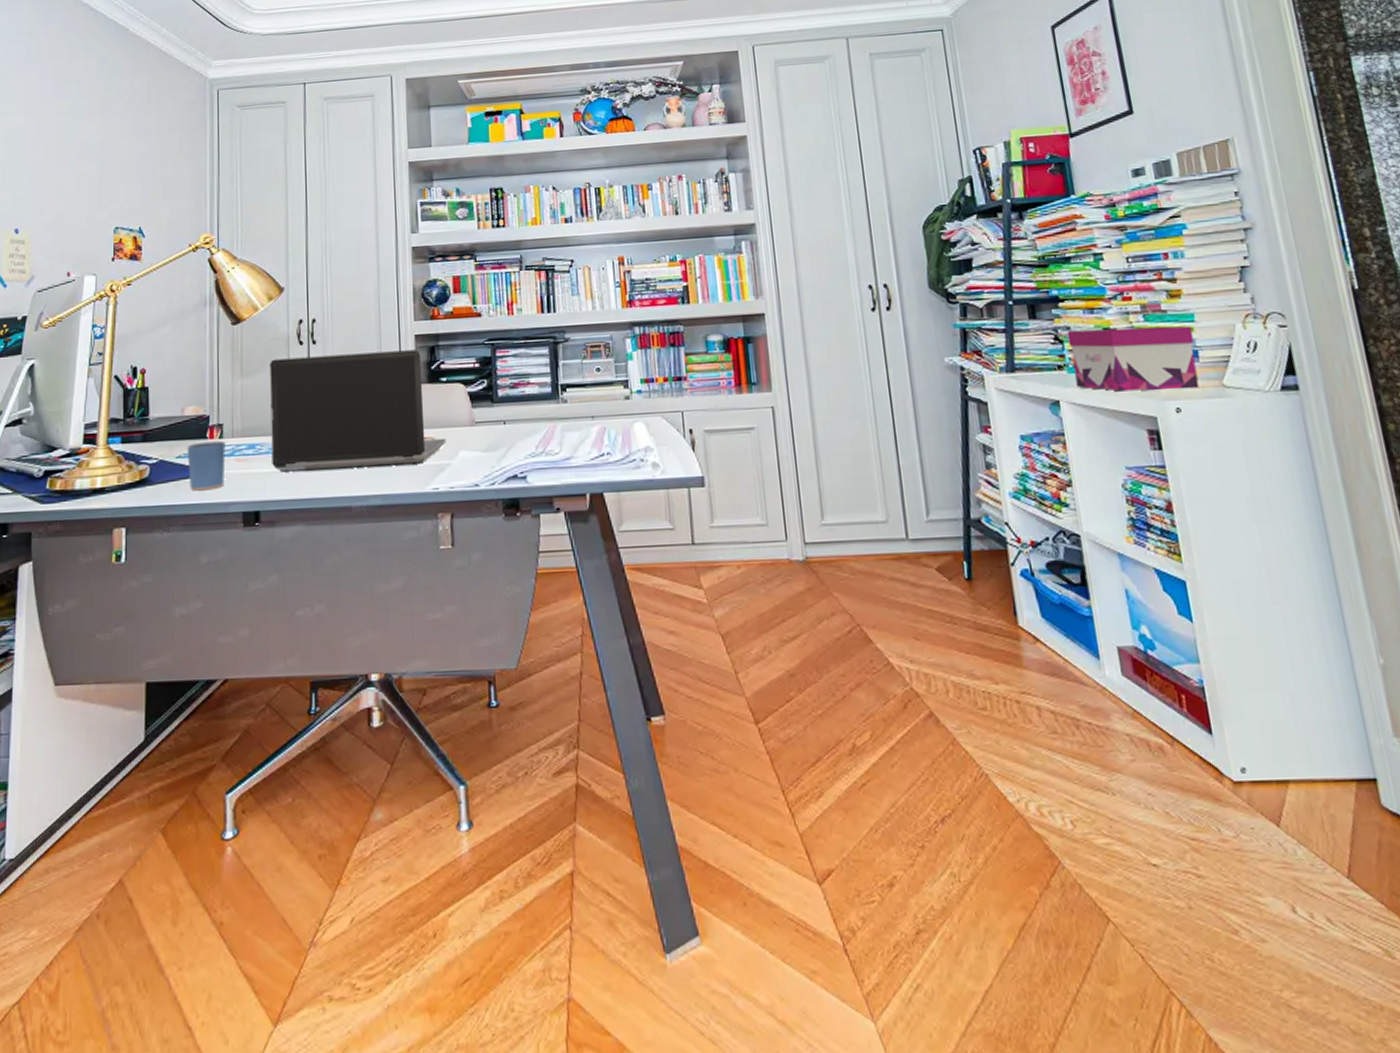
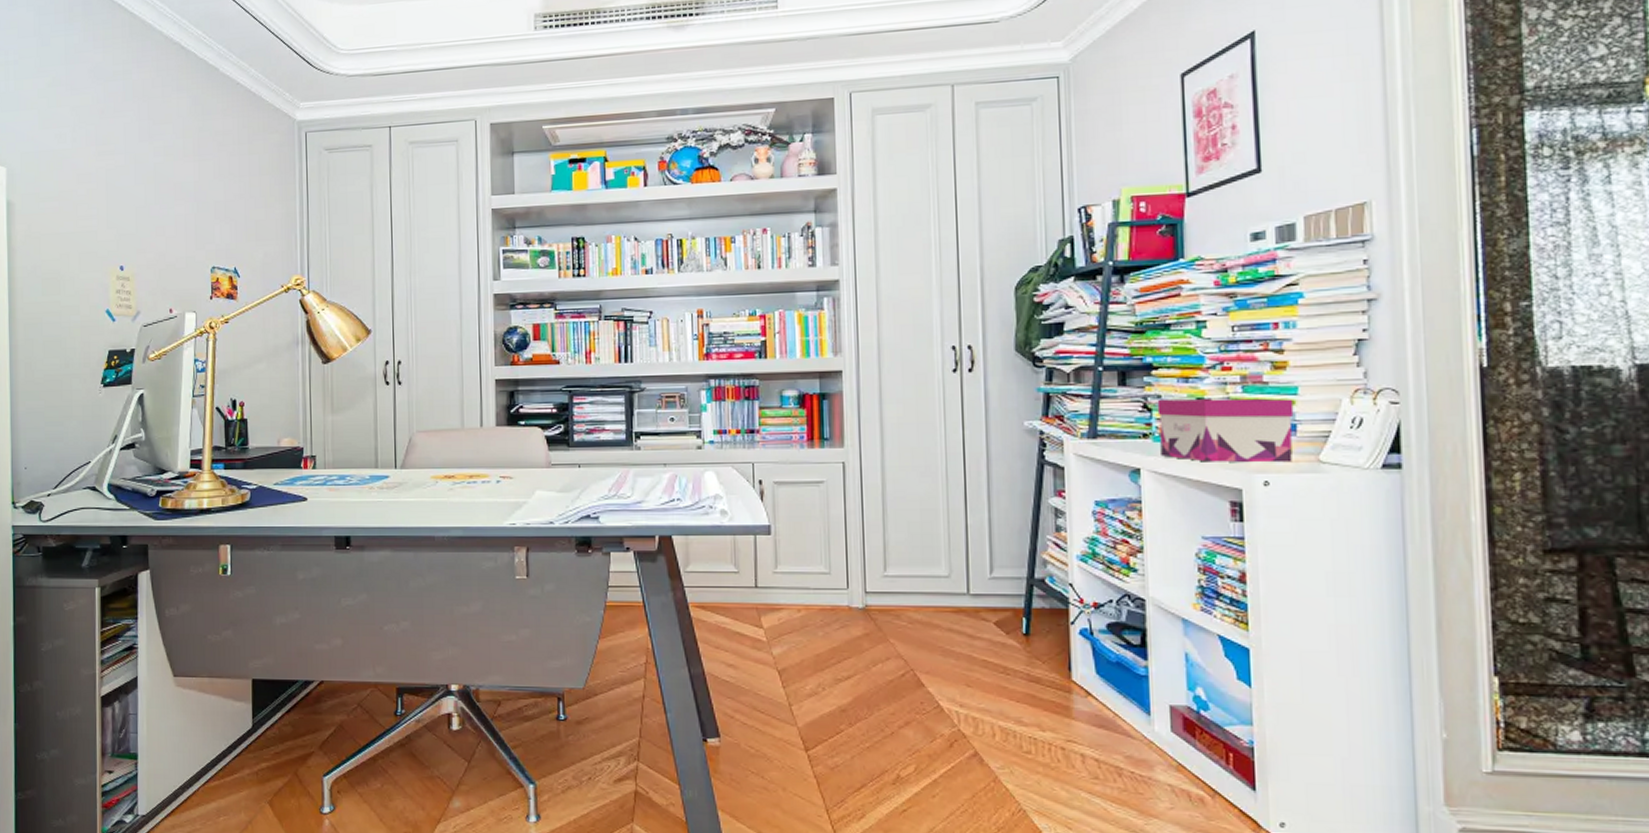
mug: present [187,440,226,491] -> none [283,471,319,515]
laptop computer: present [269,349,446,472] -> none [357,393,524,502]

